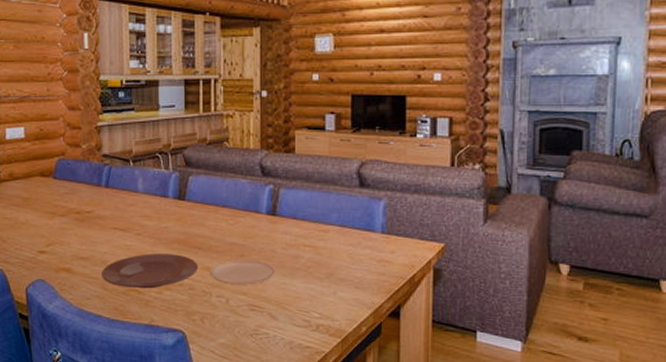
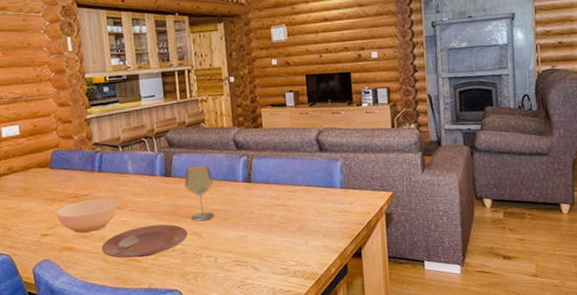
bowl: none [55,217,124,254] -> present [55,198,118,233]
wine glass: none [199,190,233,255] -> present [184,165,214,222]
plate: present [209,260,276,285] -> none [198,222,255,245]

